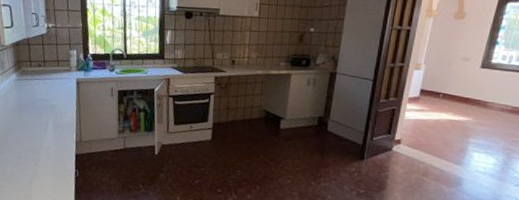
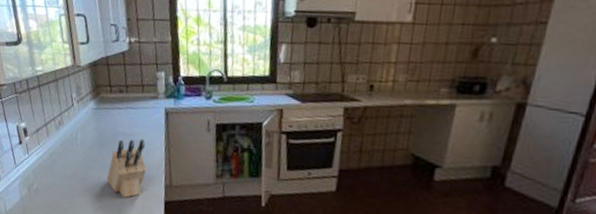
knife block: none [25,104,60,153] -> present [106,139,147,198]

